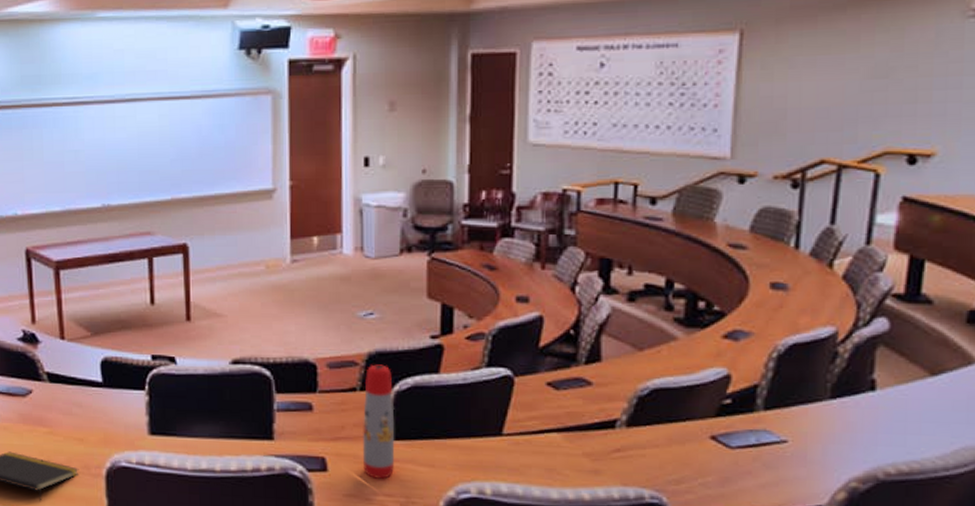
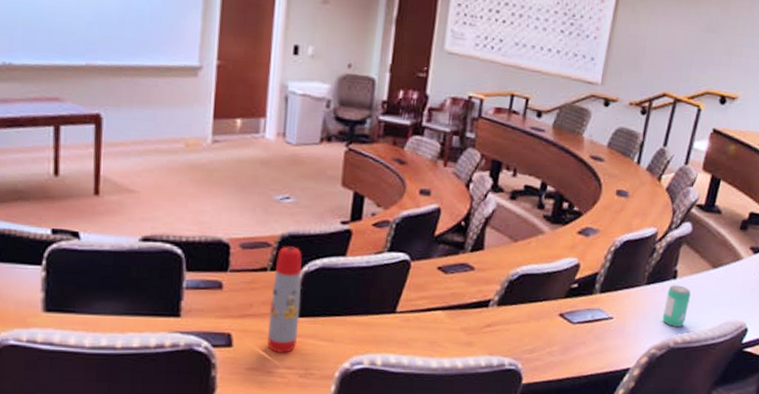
beverage can: none [862,398,901,453] -> present [662,285,691,327]

